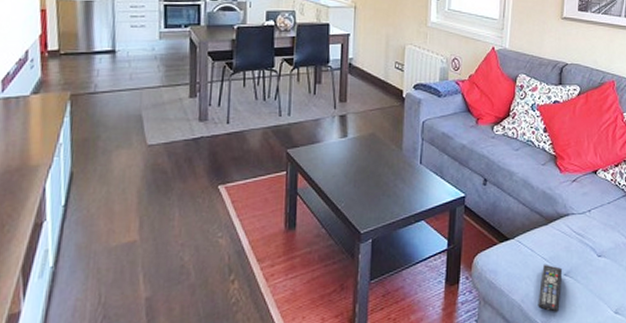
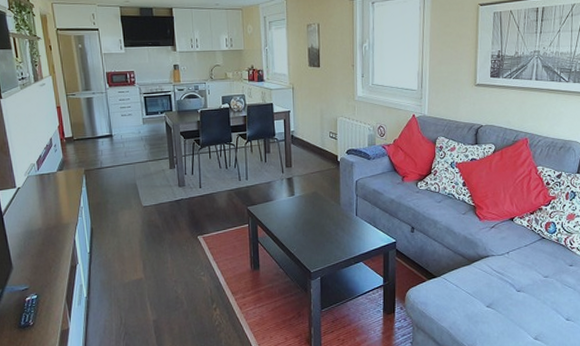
remote control: present [538,264,563,312] -> none [464,297,486,337]

